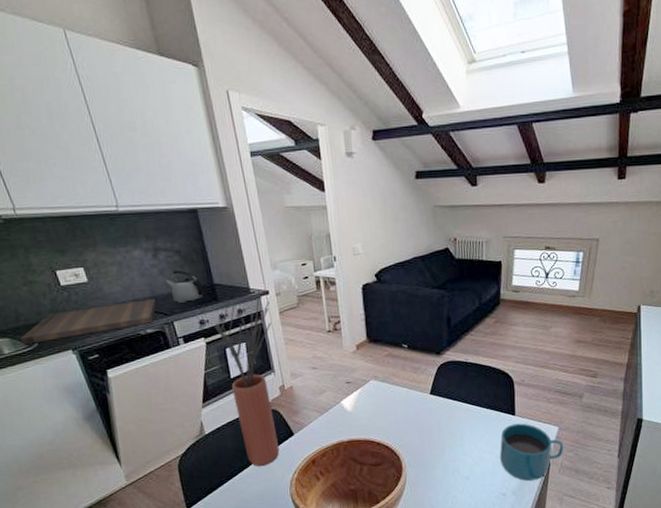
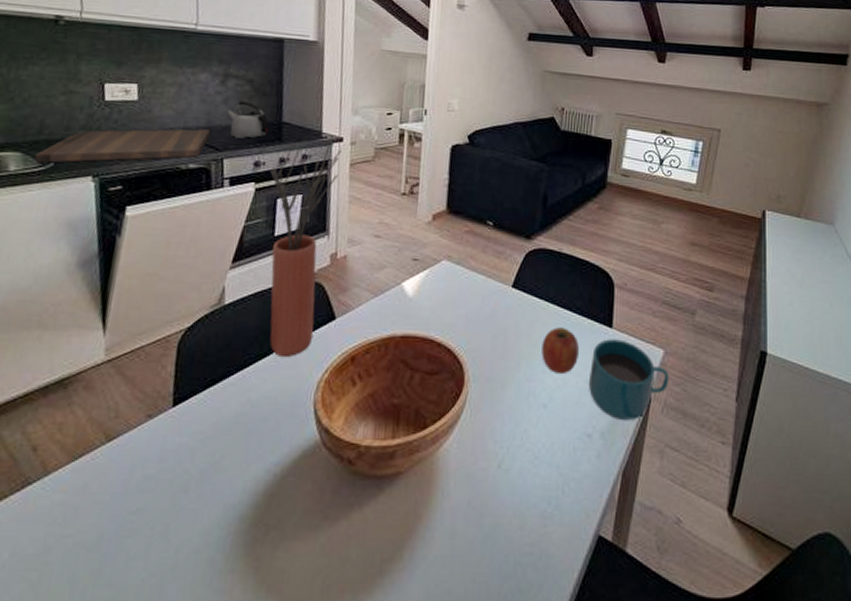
fruit: none [460,420,491,454] -> present [541,327,580,373]

